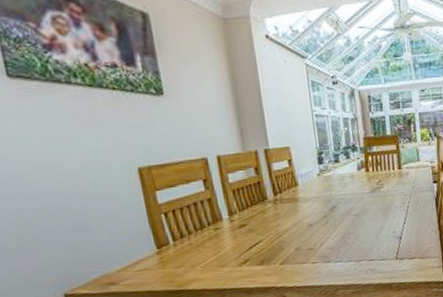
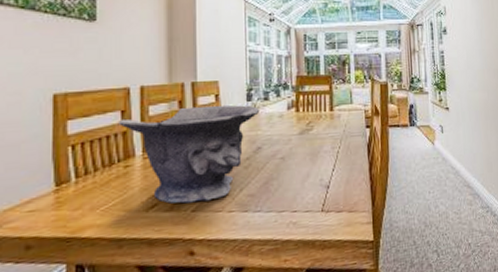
decorative bowl: none [201,168,332,259] -> present [117,104,261,204]

